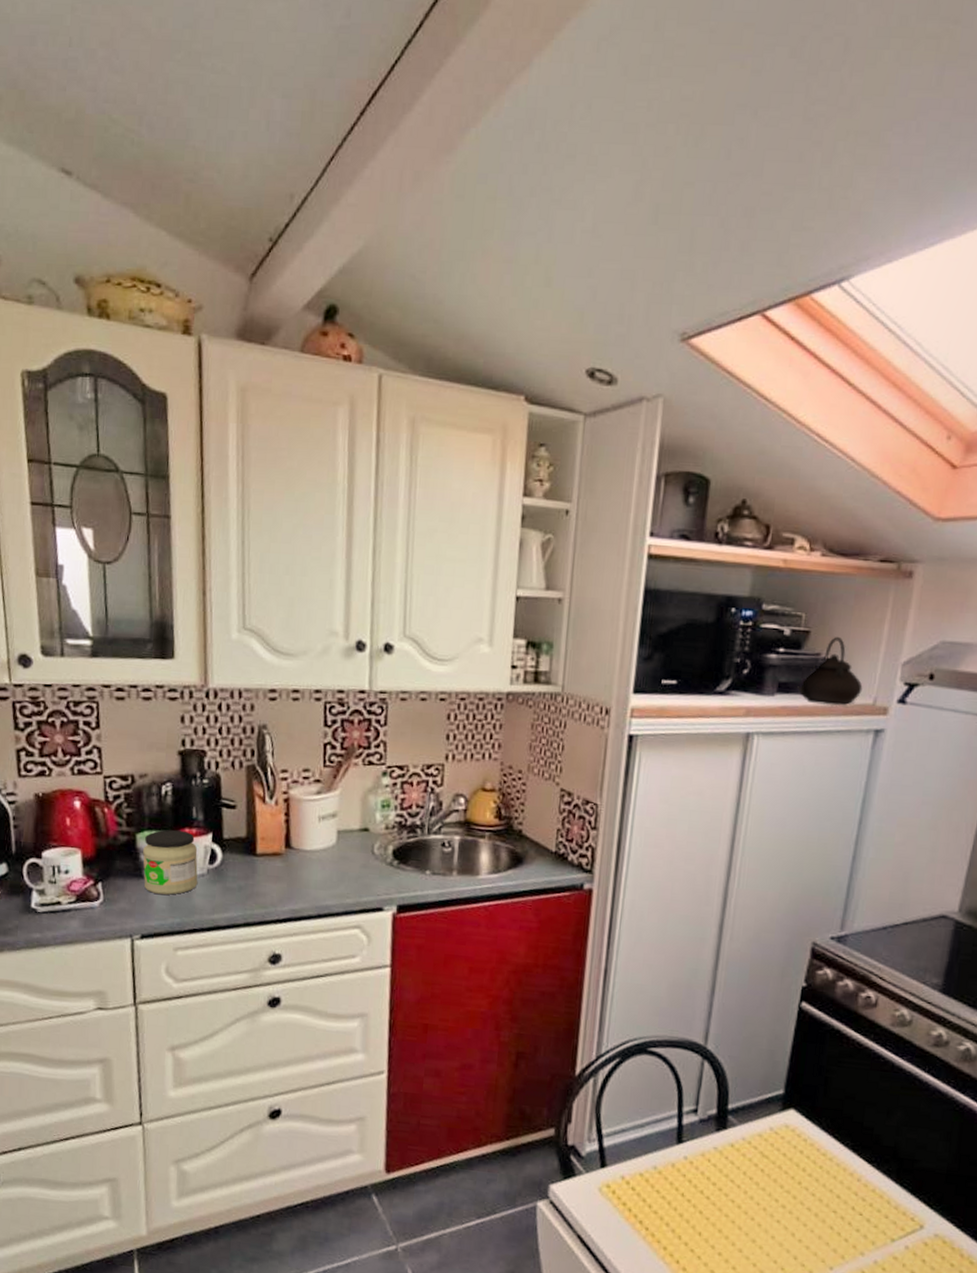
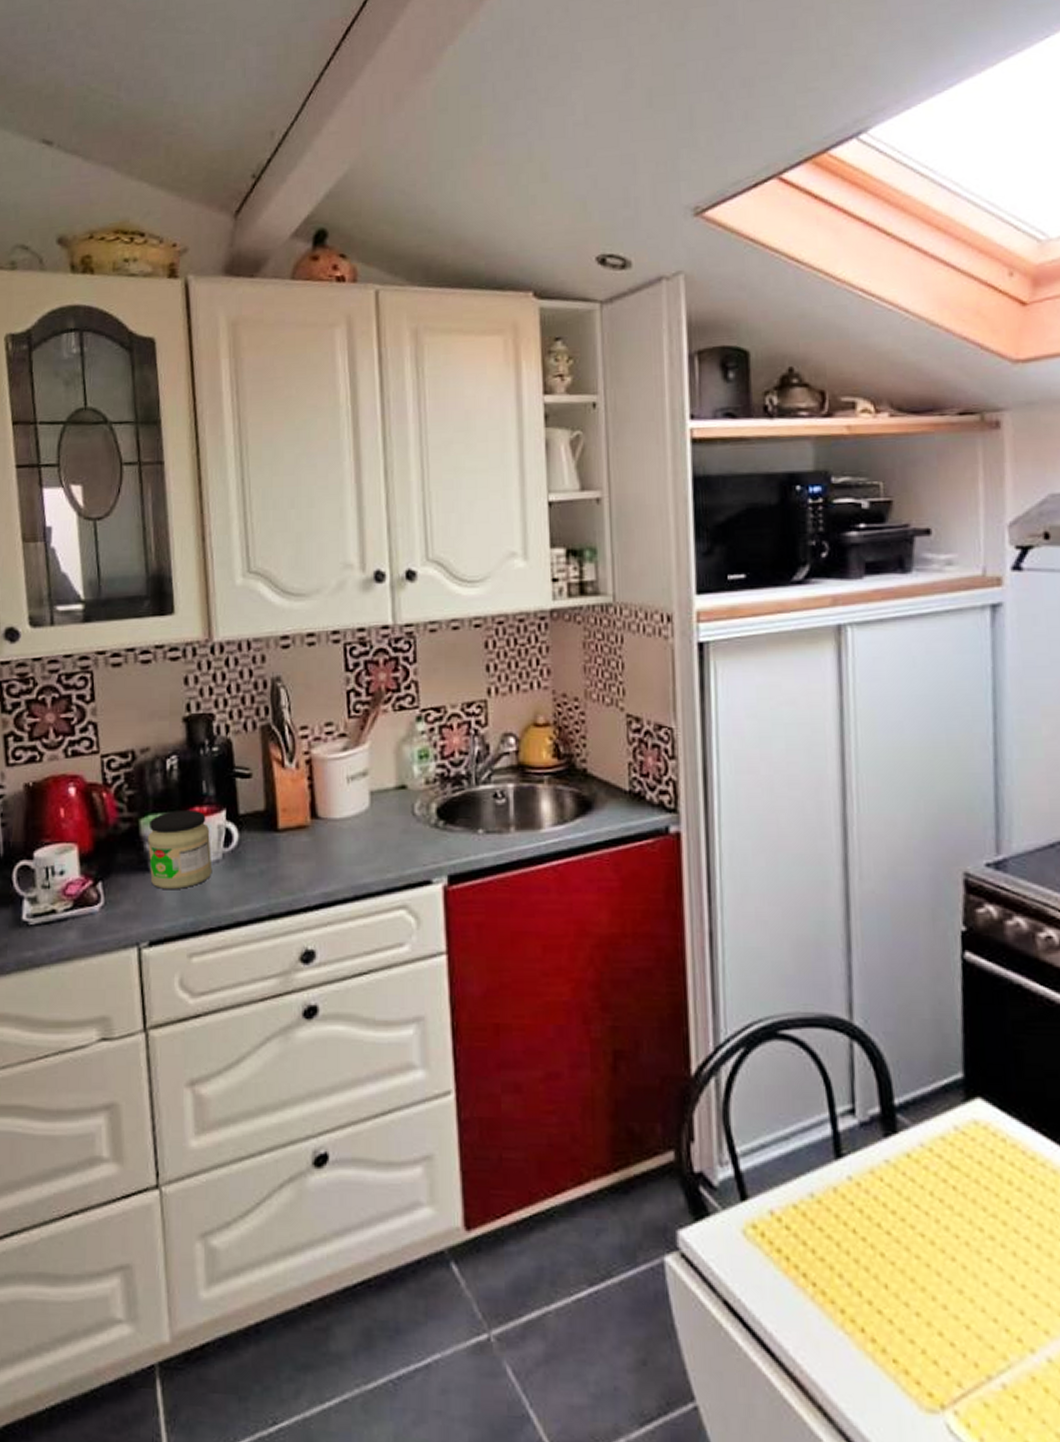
teapot: present [797,637,863,707] -> none [889,504,967,584]

